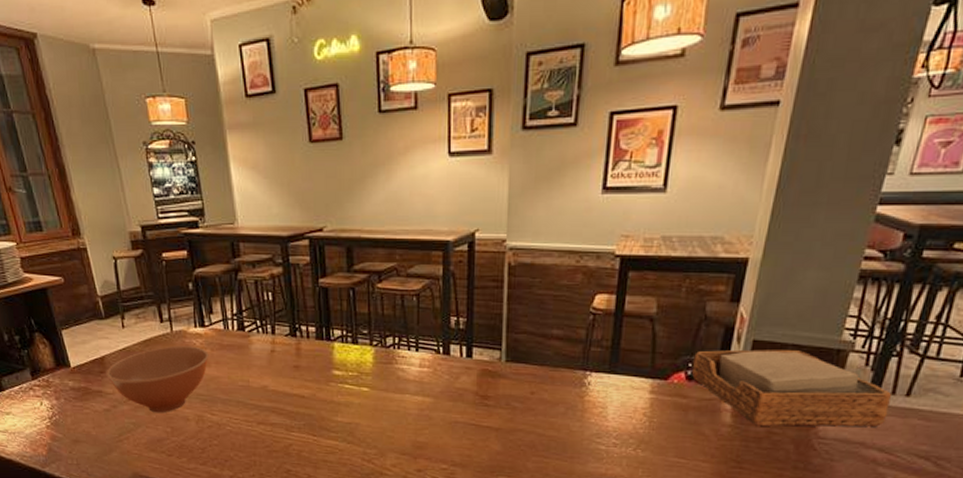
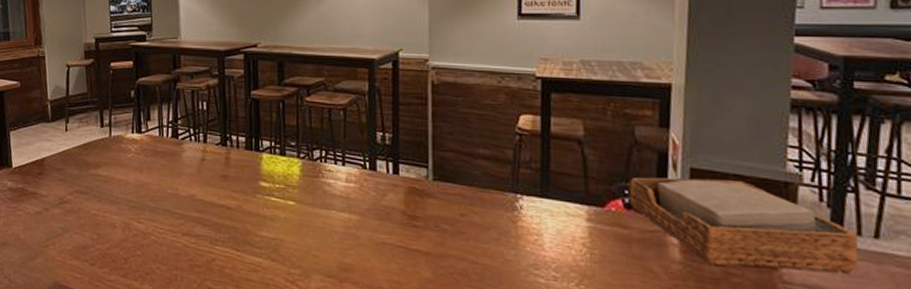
bowl: present [106,345,209,413] -> none [43,150,143,219]

